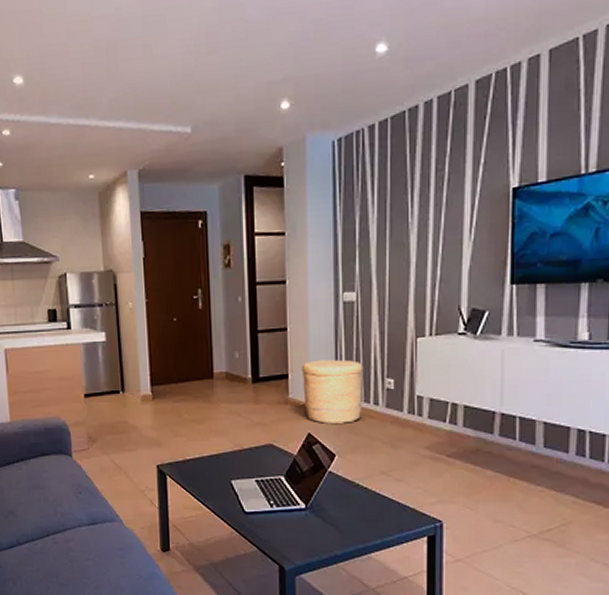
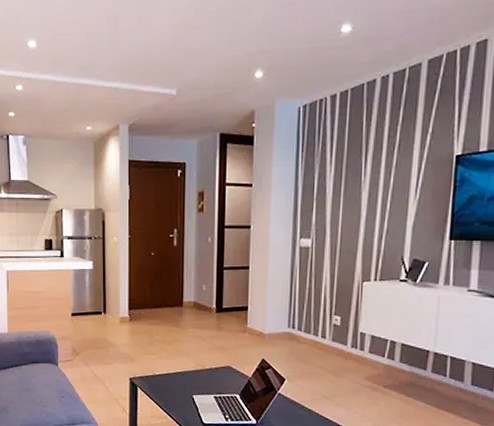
basket: present [301,359,364,424] -> none [259,296,315,353]

